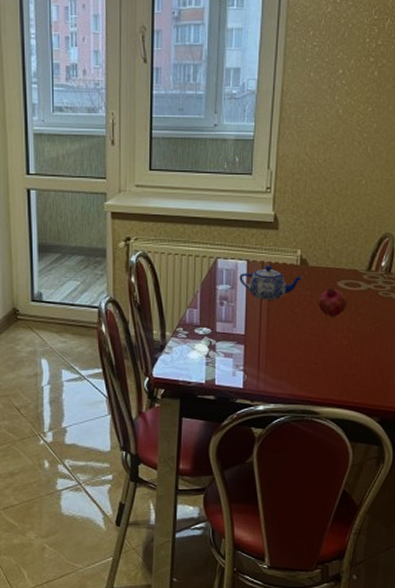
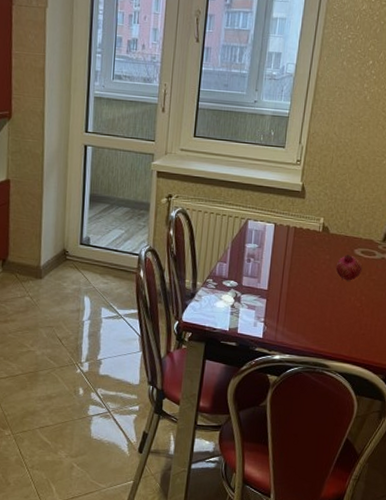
teapot: present [239,266,304,300] -> none [266,230,325,261]

